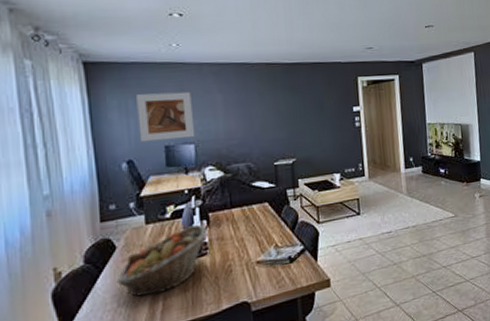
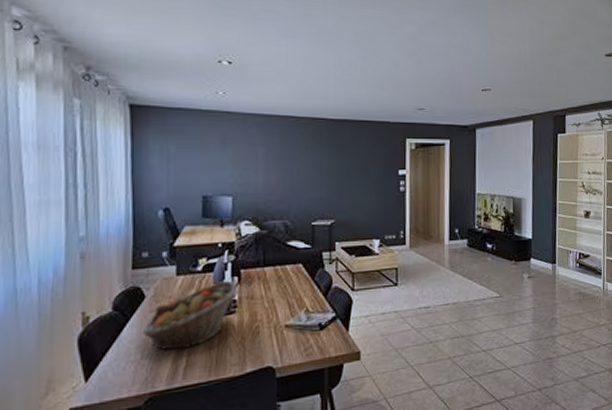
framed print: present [136,91,195,142] -> none [178,141,234,191]

